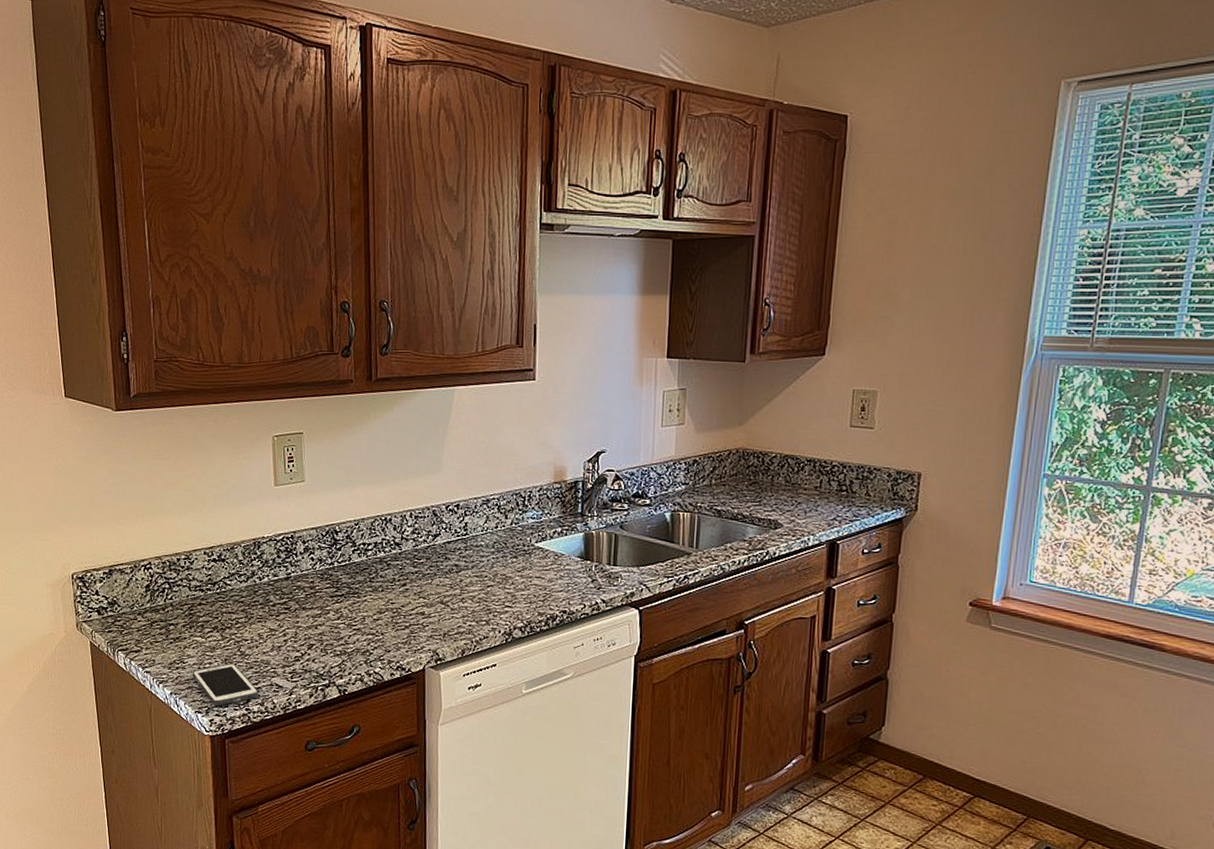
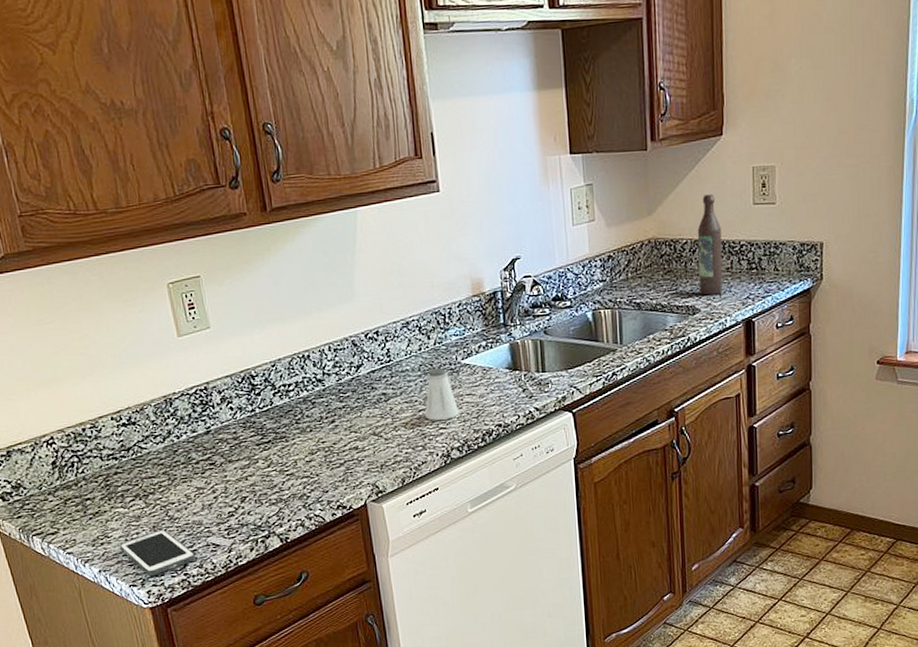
saltshaker: none [493,547,526,599] -> present [425,367,459,421]
wine bottle: none [784,412,814,512] -> present [697,194,723,296]

